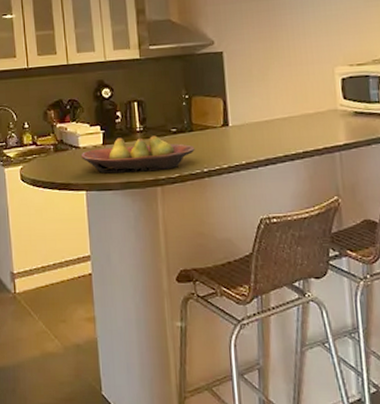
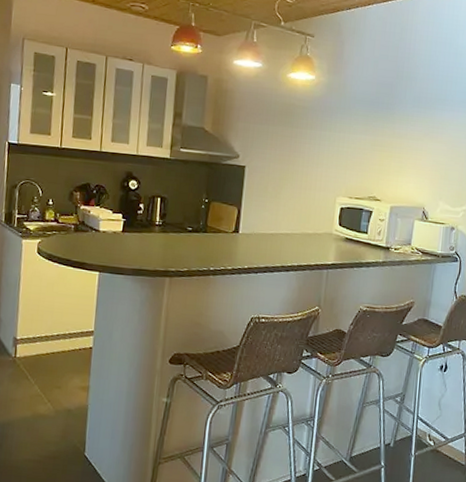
fruit bowl: present [81,135,195,174] -> none [99,228,206,264]

